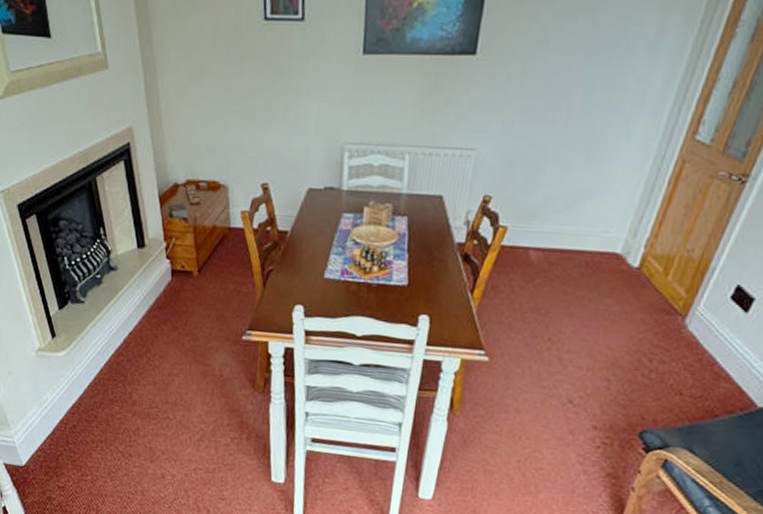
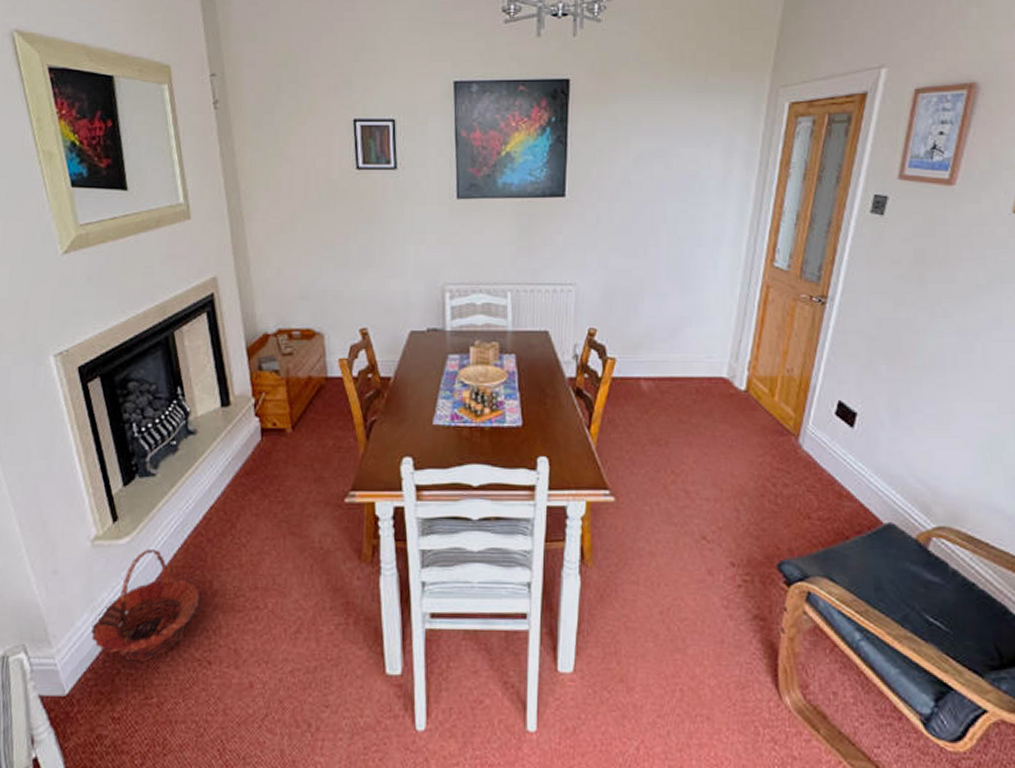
basket: none [39,362,124,449] -> present [91,548,202,662]

